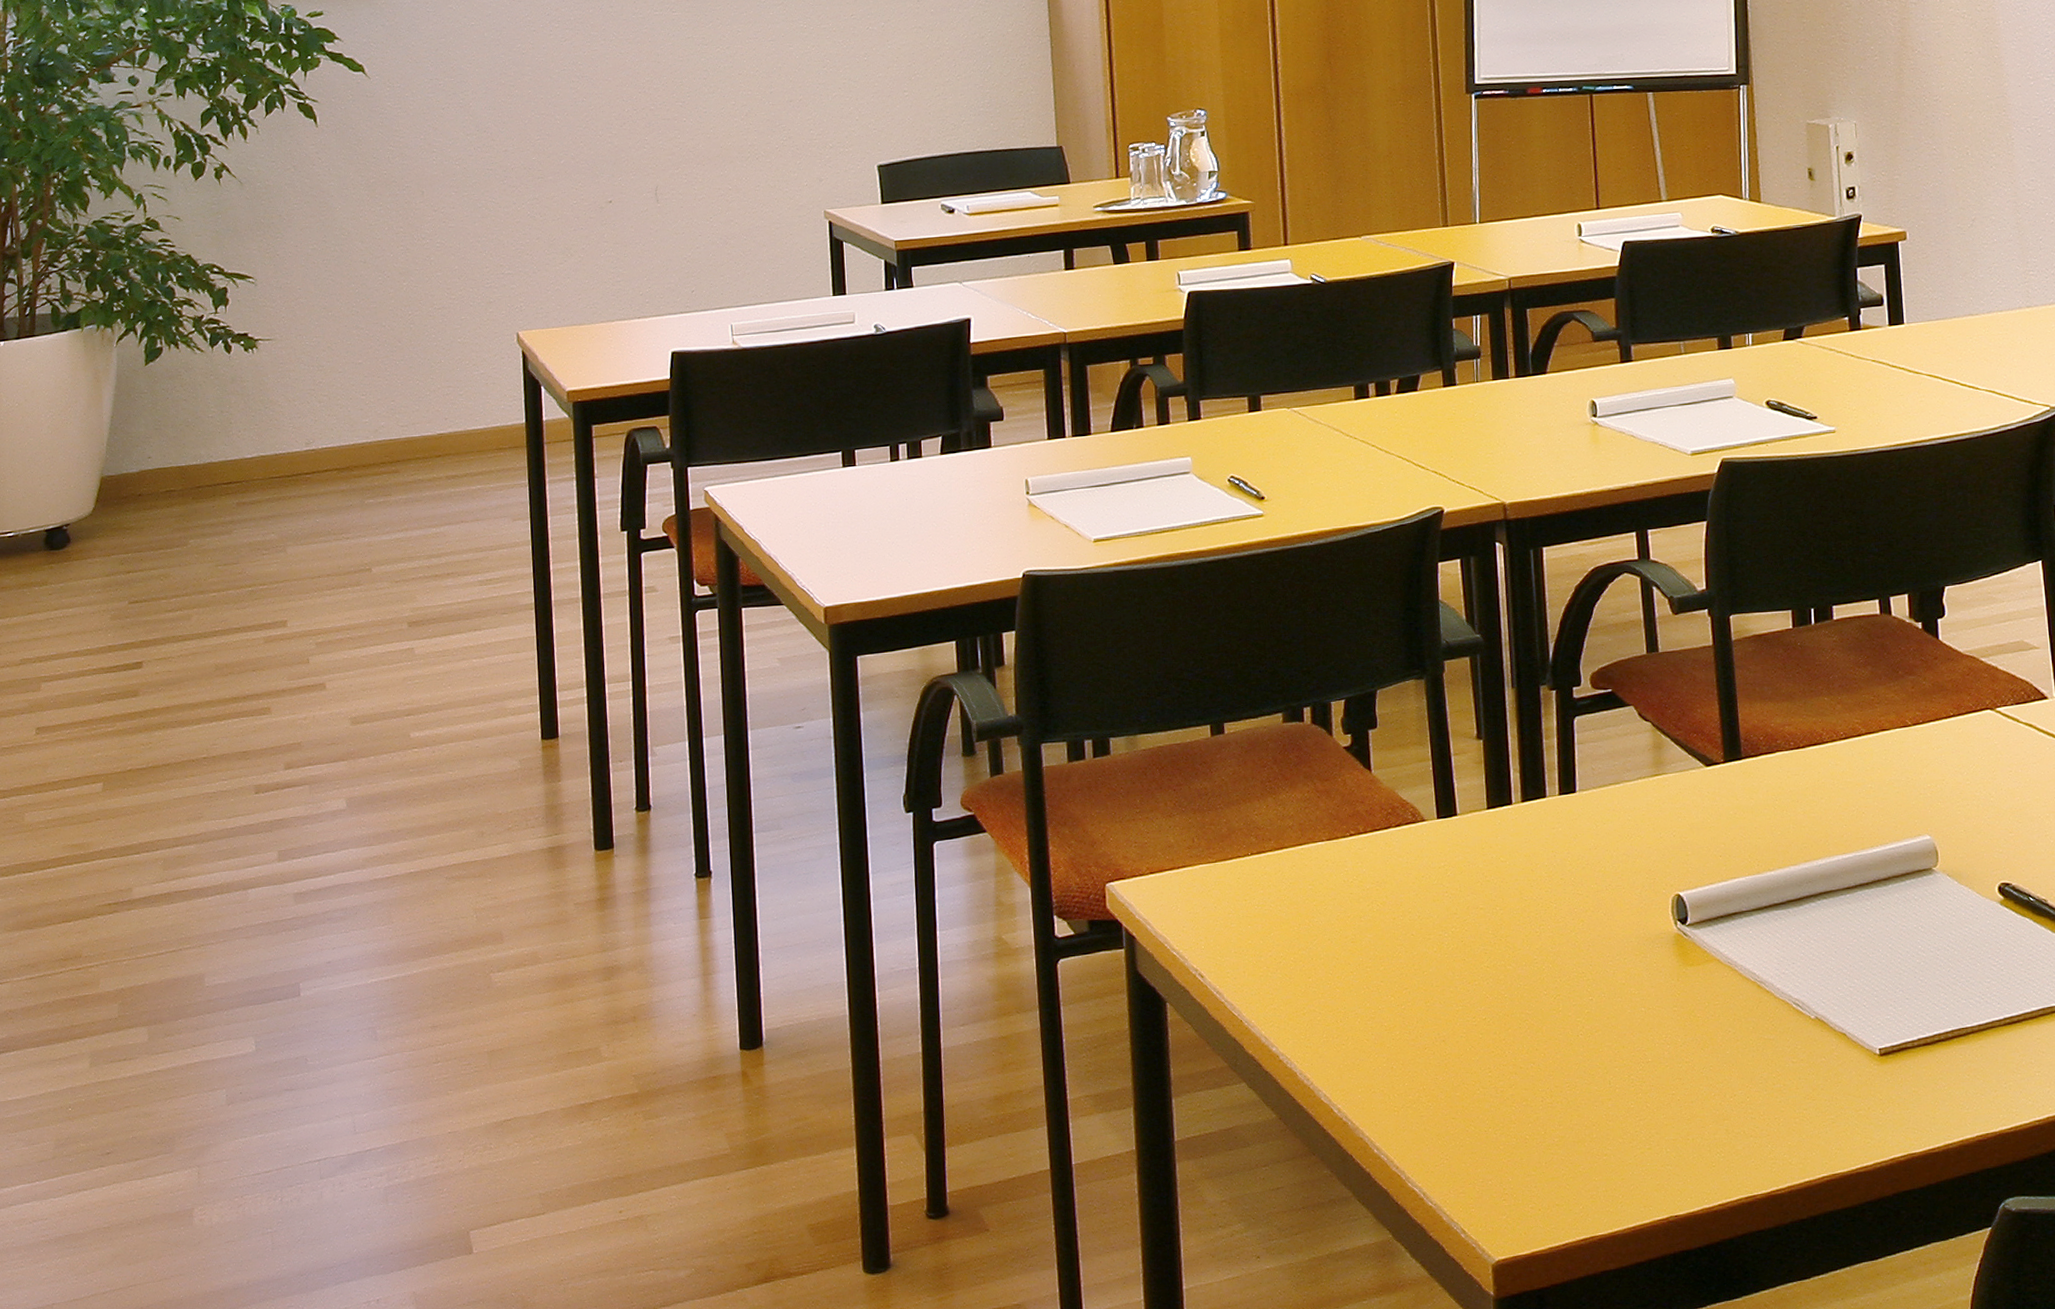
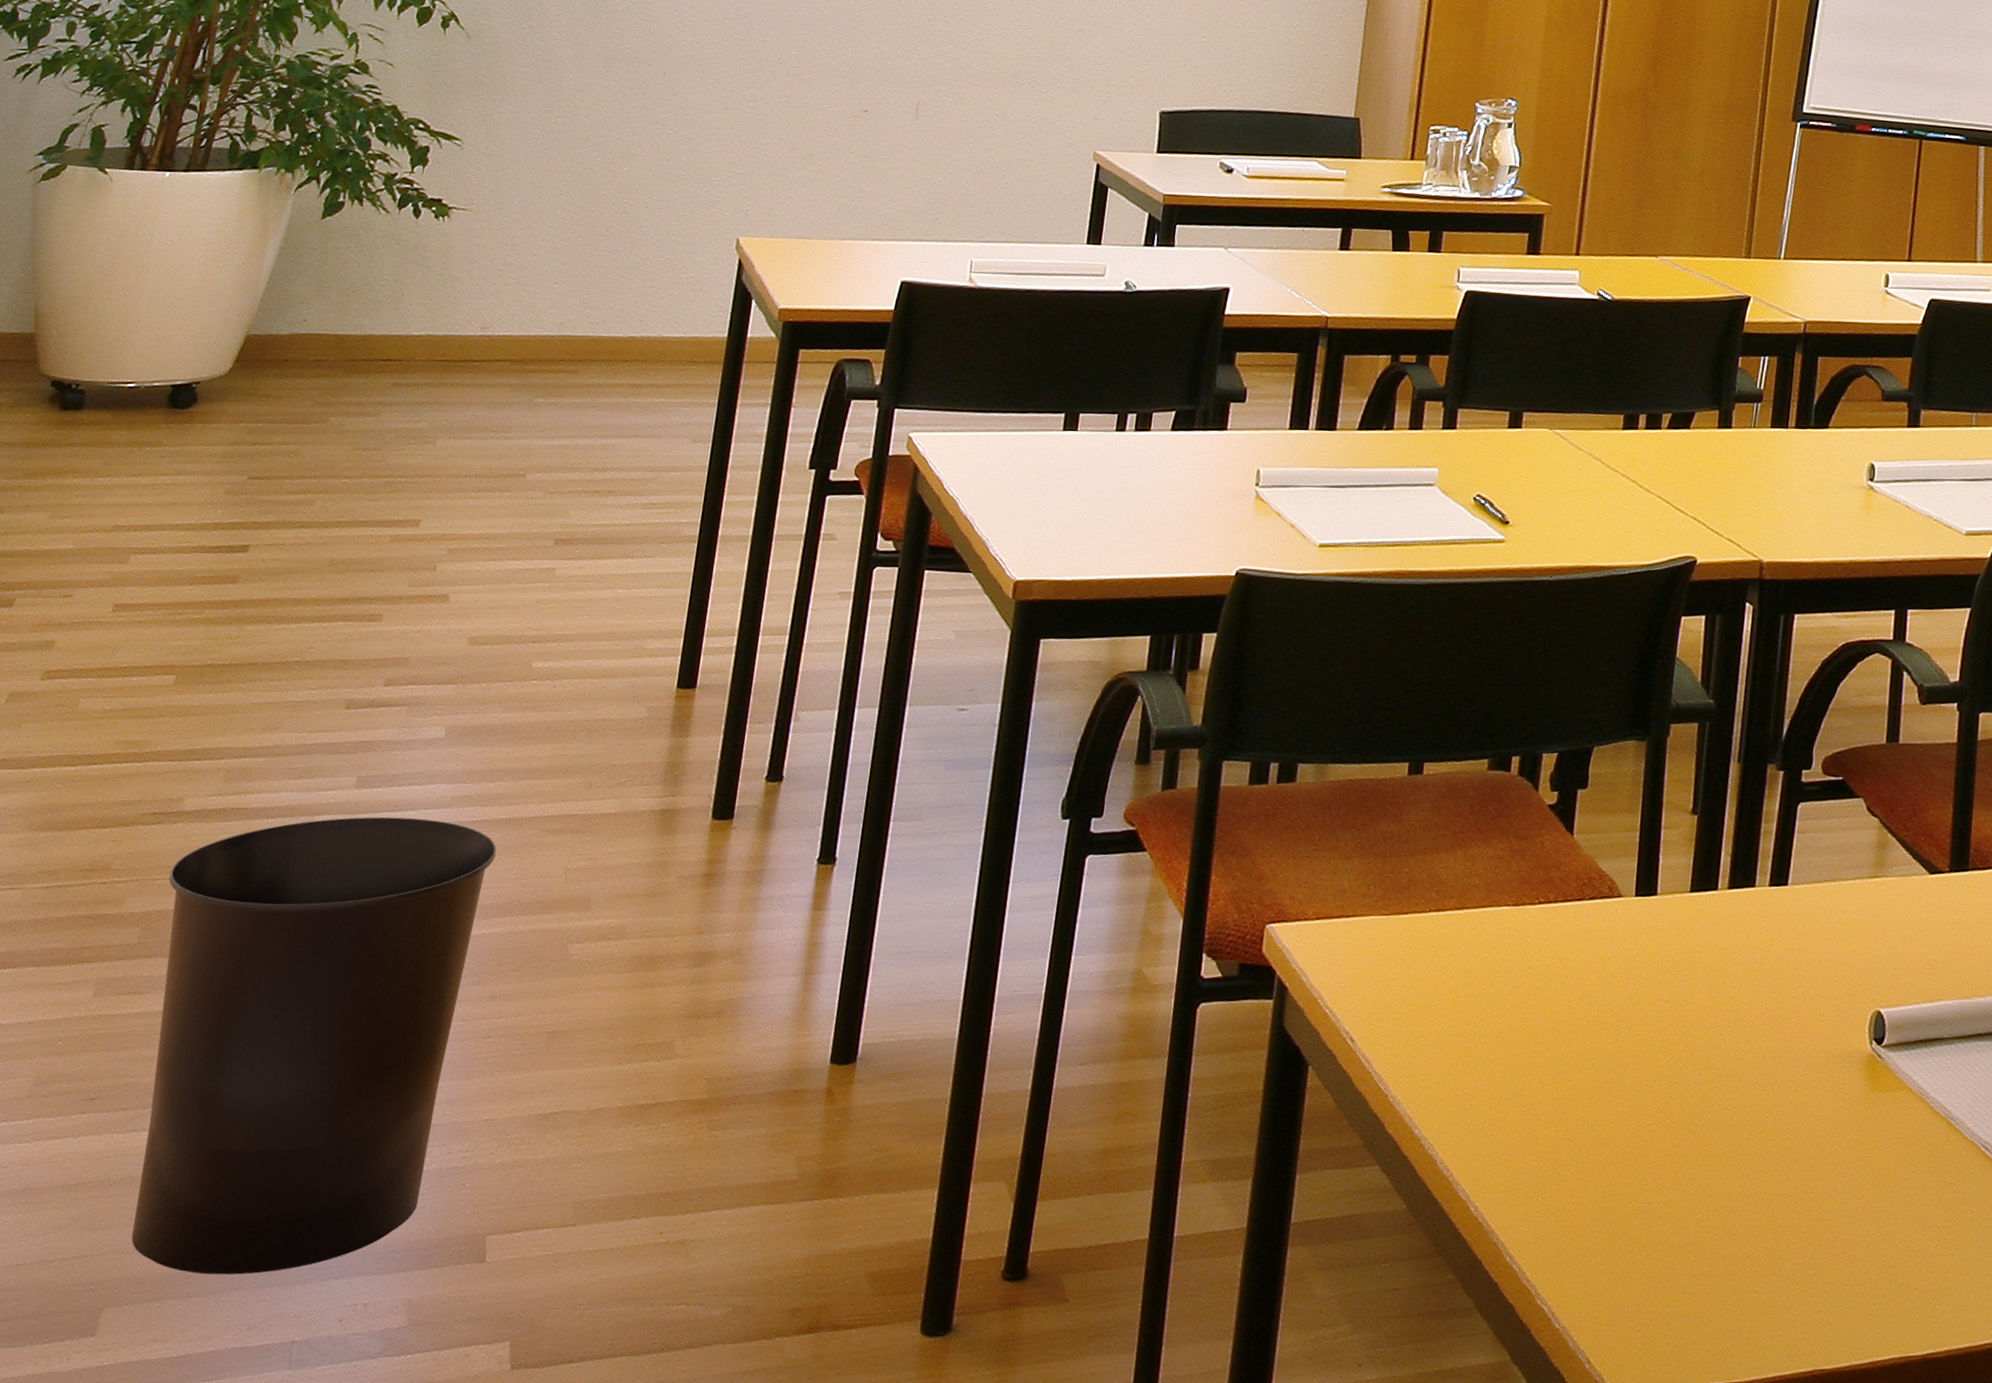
waste bin: none [133,880,412,1290] -> present [131,817,497,1275]

